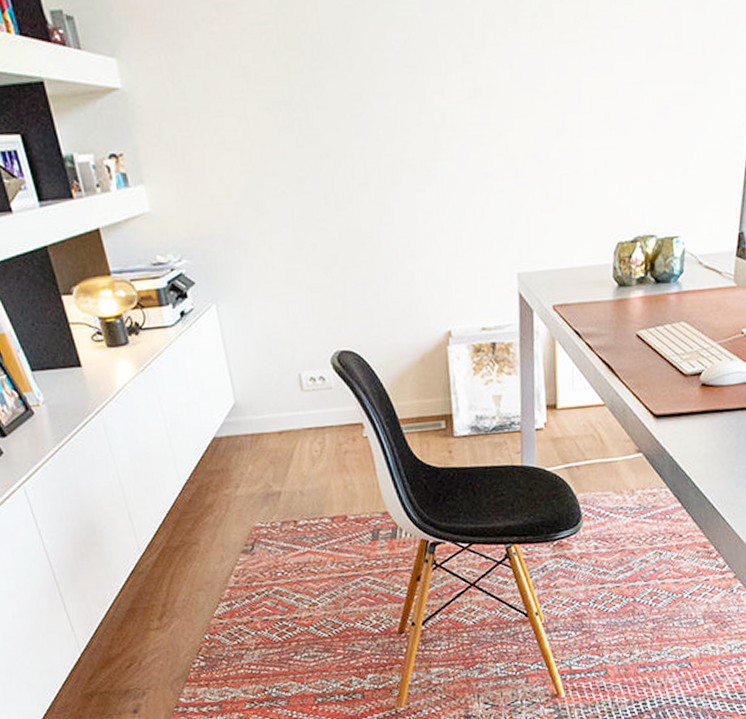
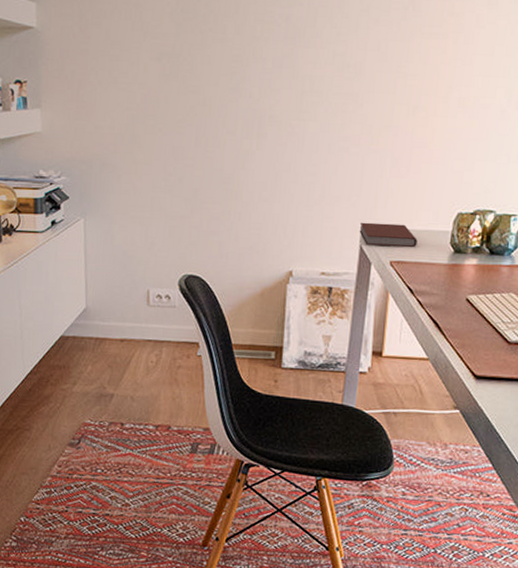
book: none [515,263,579,292] -> present [359,222,417,248]

